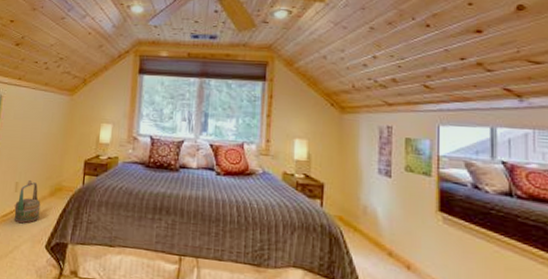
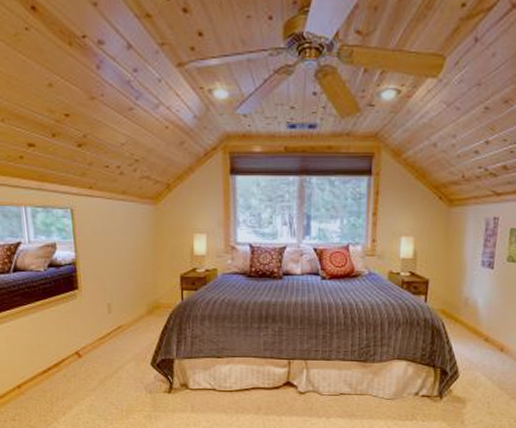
decorative basket: present [14,180,41,224] -> none [111,301,140,344]

